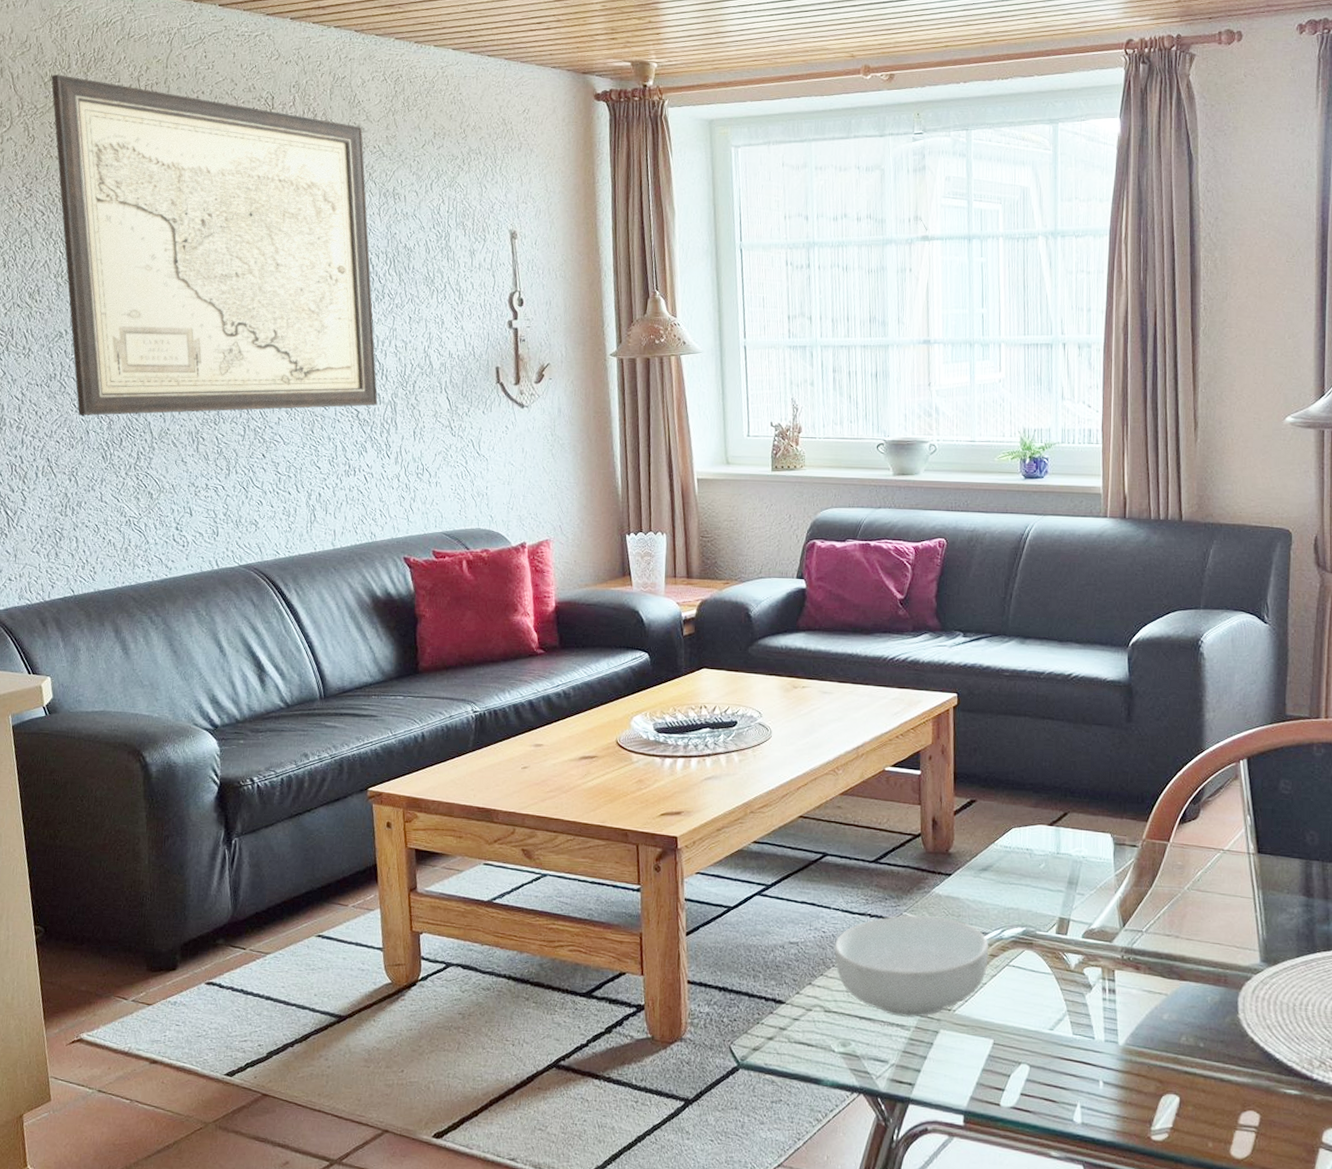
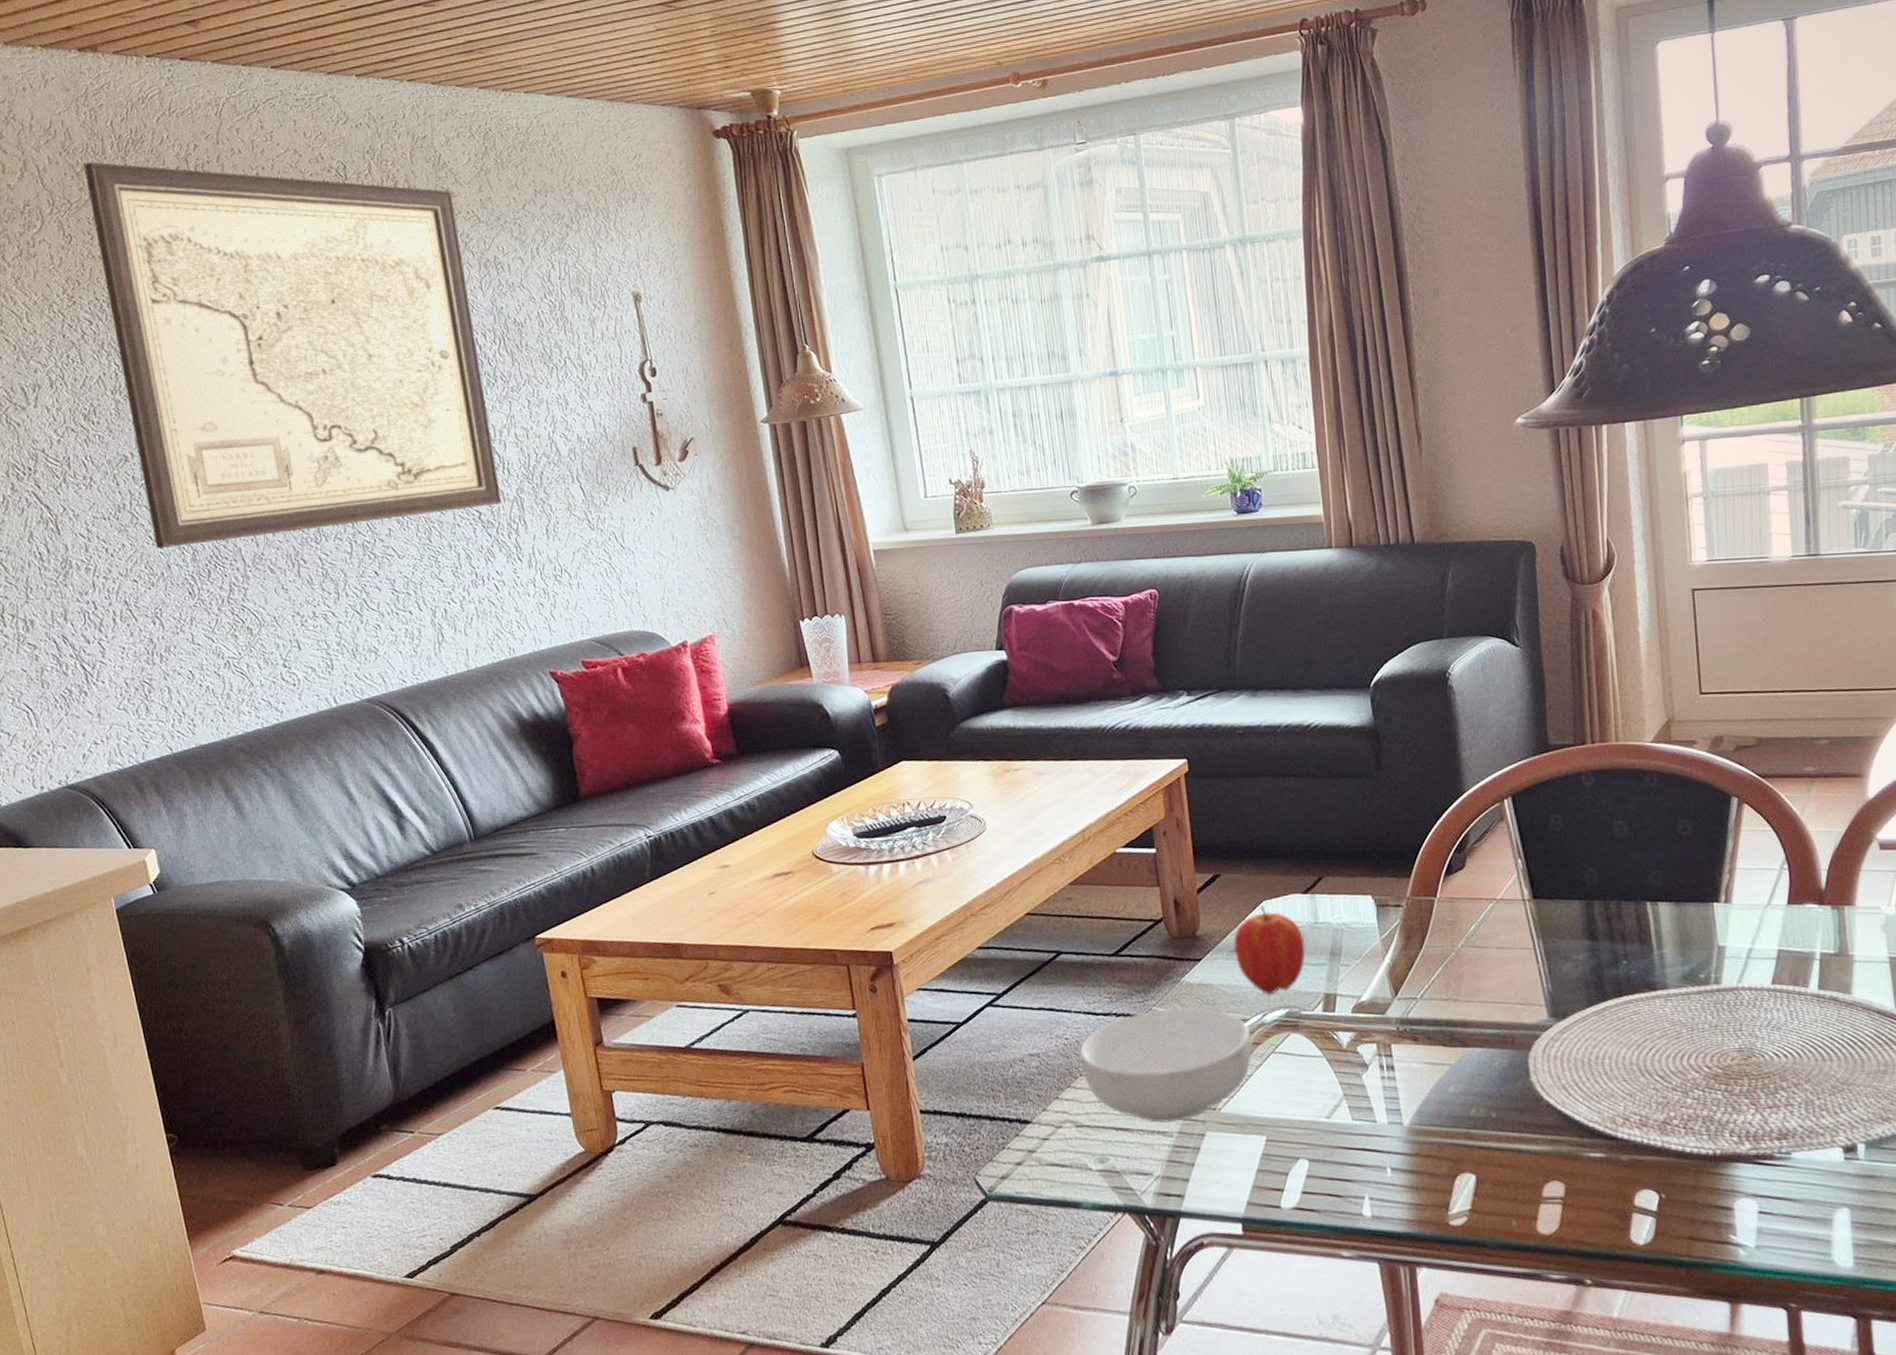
apple: none [982,831,1046,913] -> present [1233,905,1306,995]

